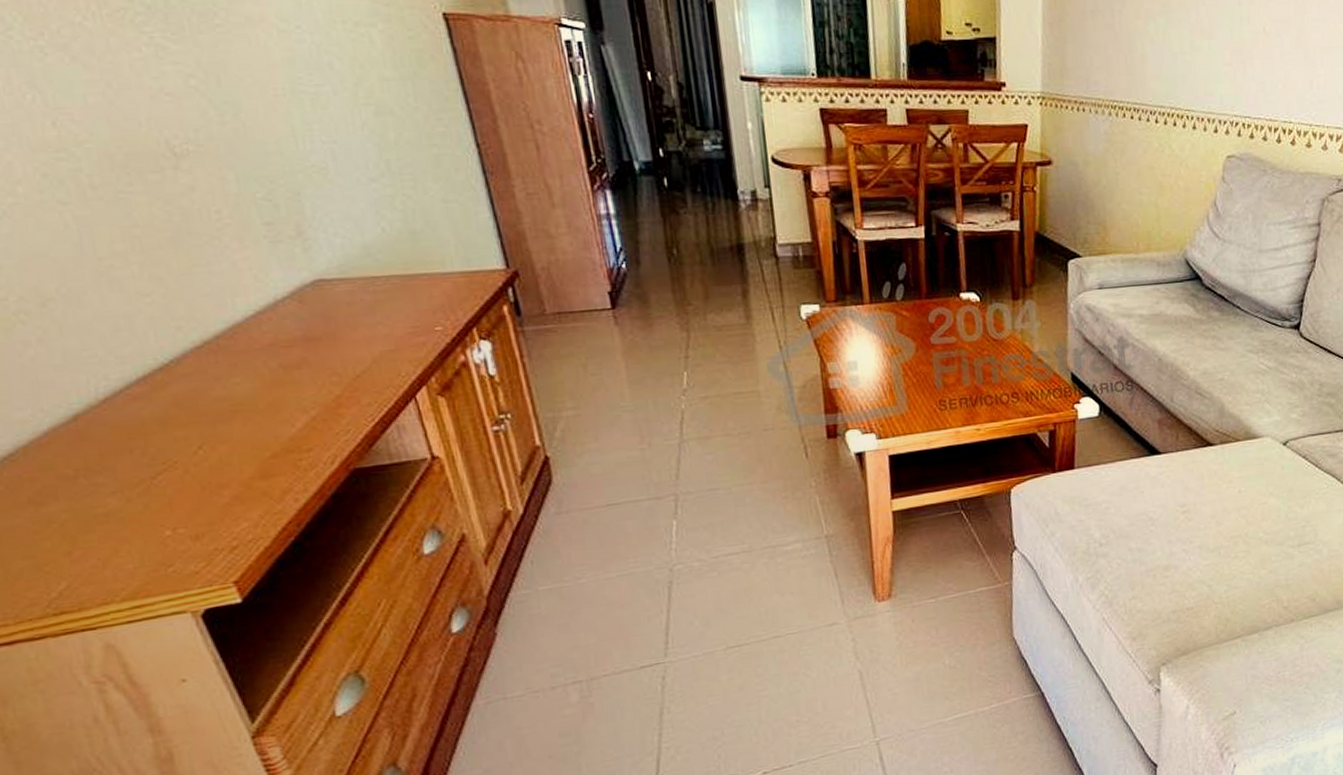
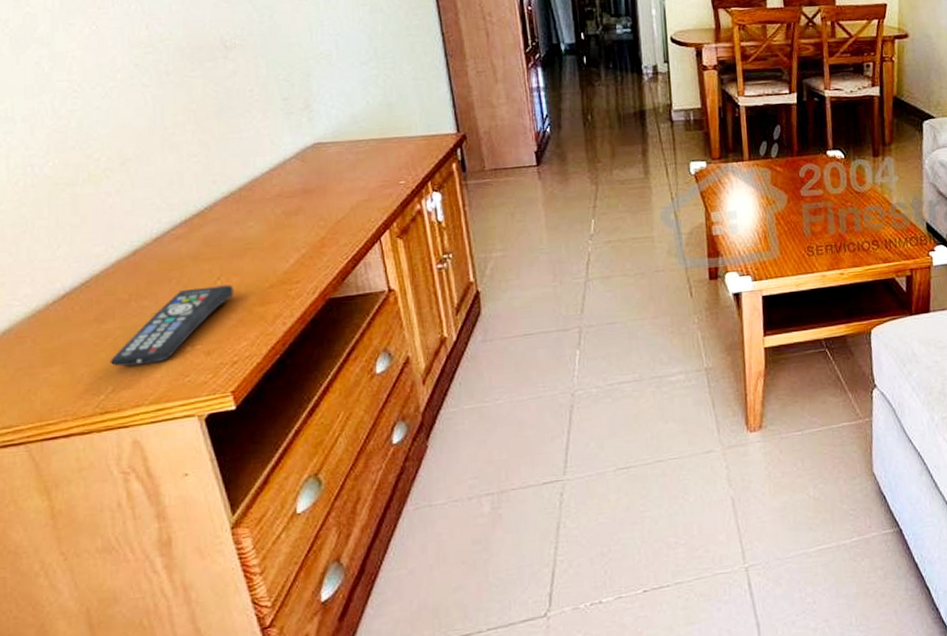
remote control: none [58,455,224,558] -> present [109,284,234,367]

